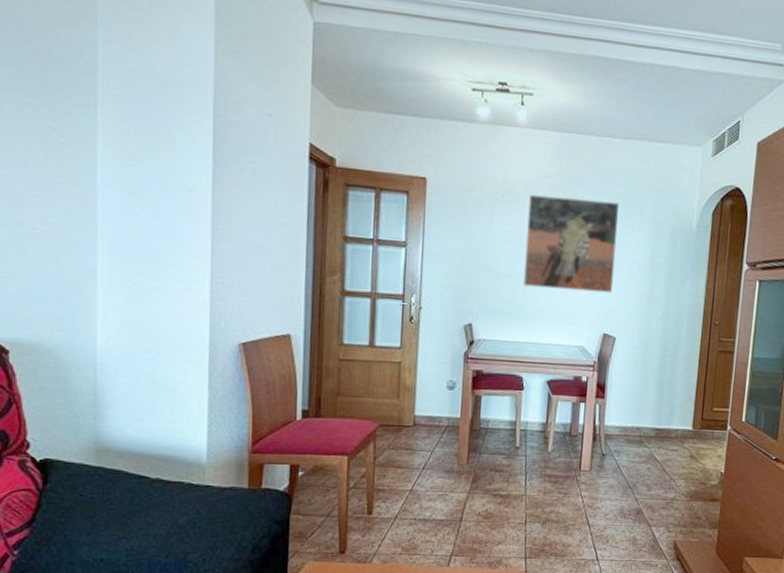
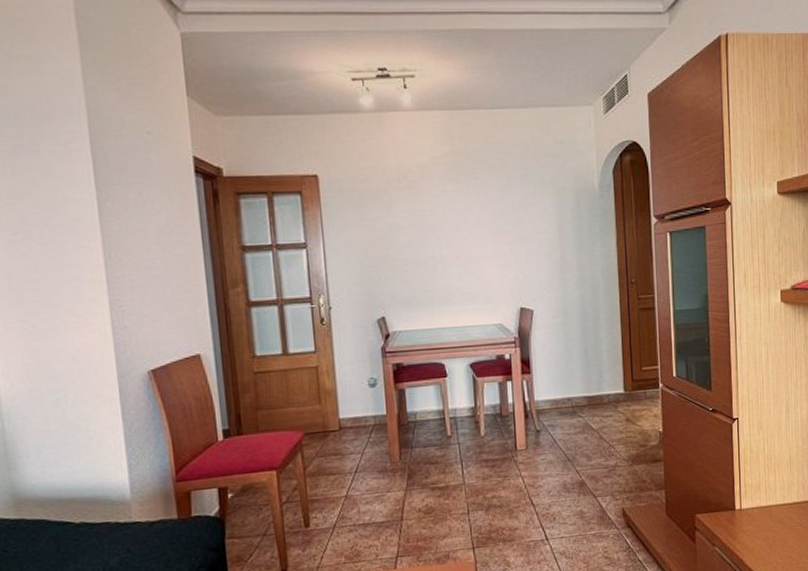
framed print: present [523,194,620,294] -> none [425,174,524,271]

